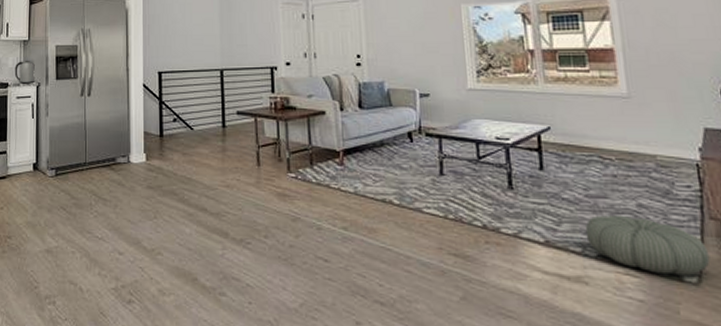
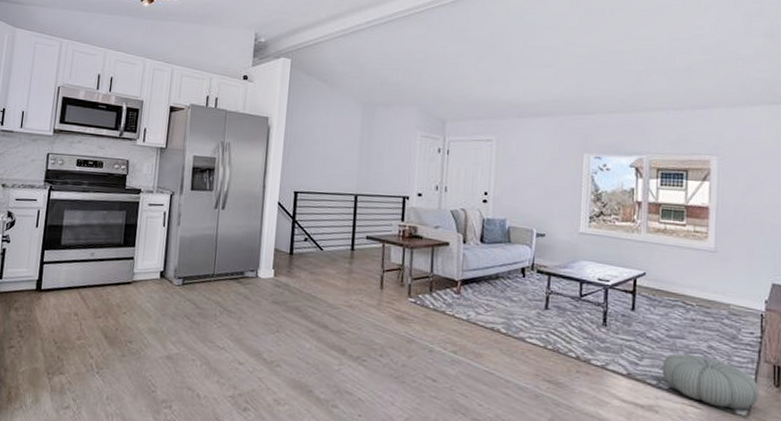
kettle: present [14,60,35,85] -> none [148,167,170,193]

